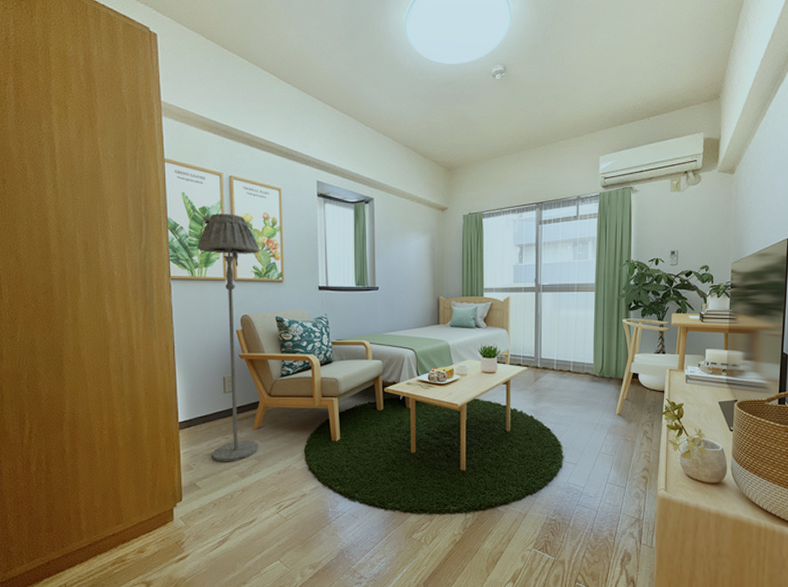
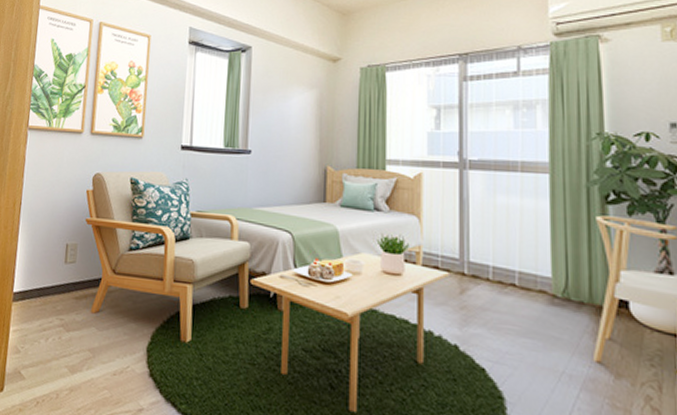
floor lamp: present [197,213,259,462] -> none [42,61,121,350]

